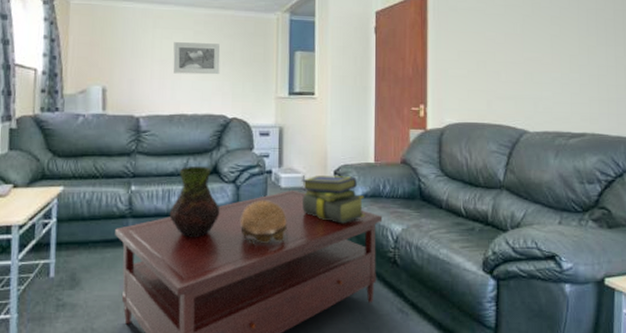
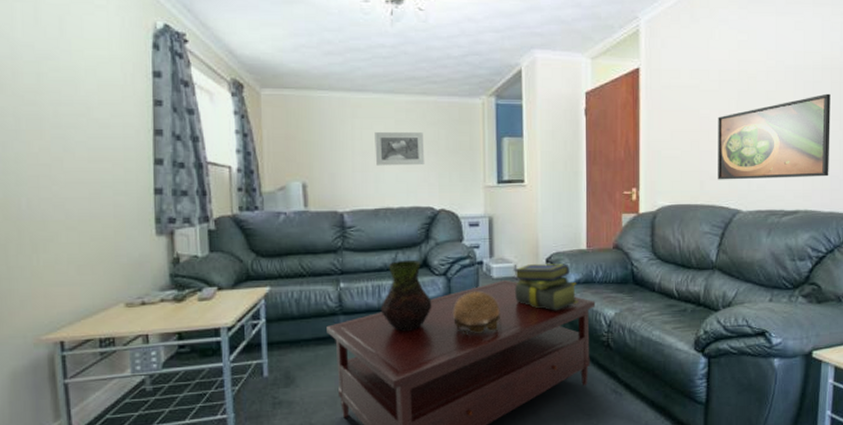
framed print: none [503,21,615,101] -> present [718,93,831,180]

